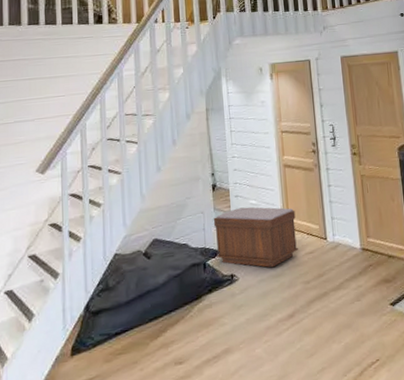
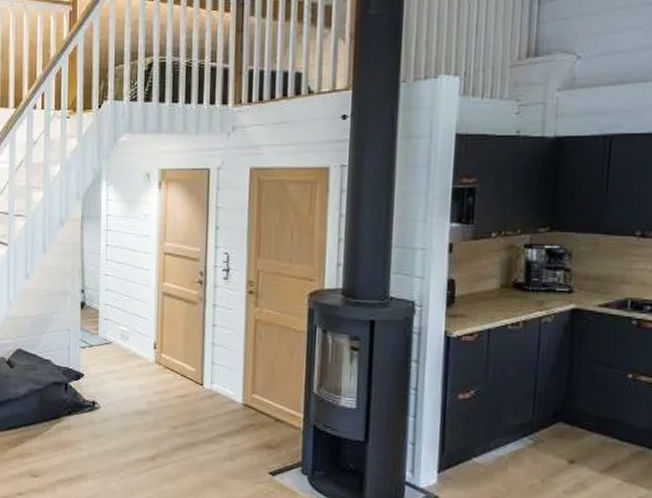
bench: present [213,207,298,268] -> none [79,332,170,404]

